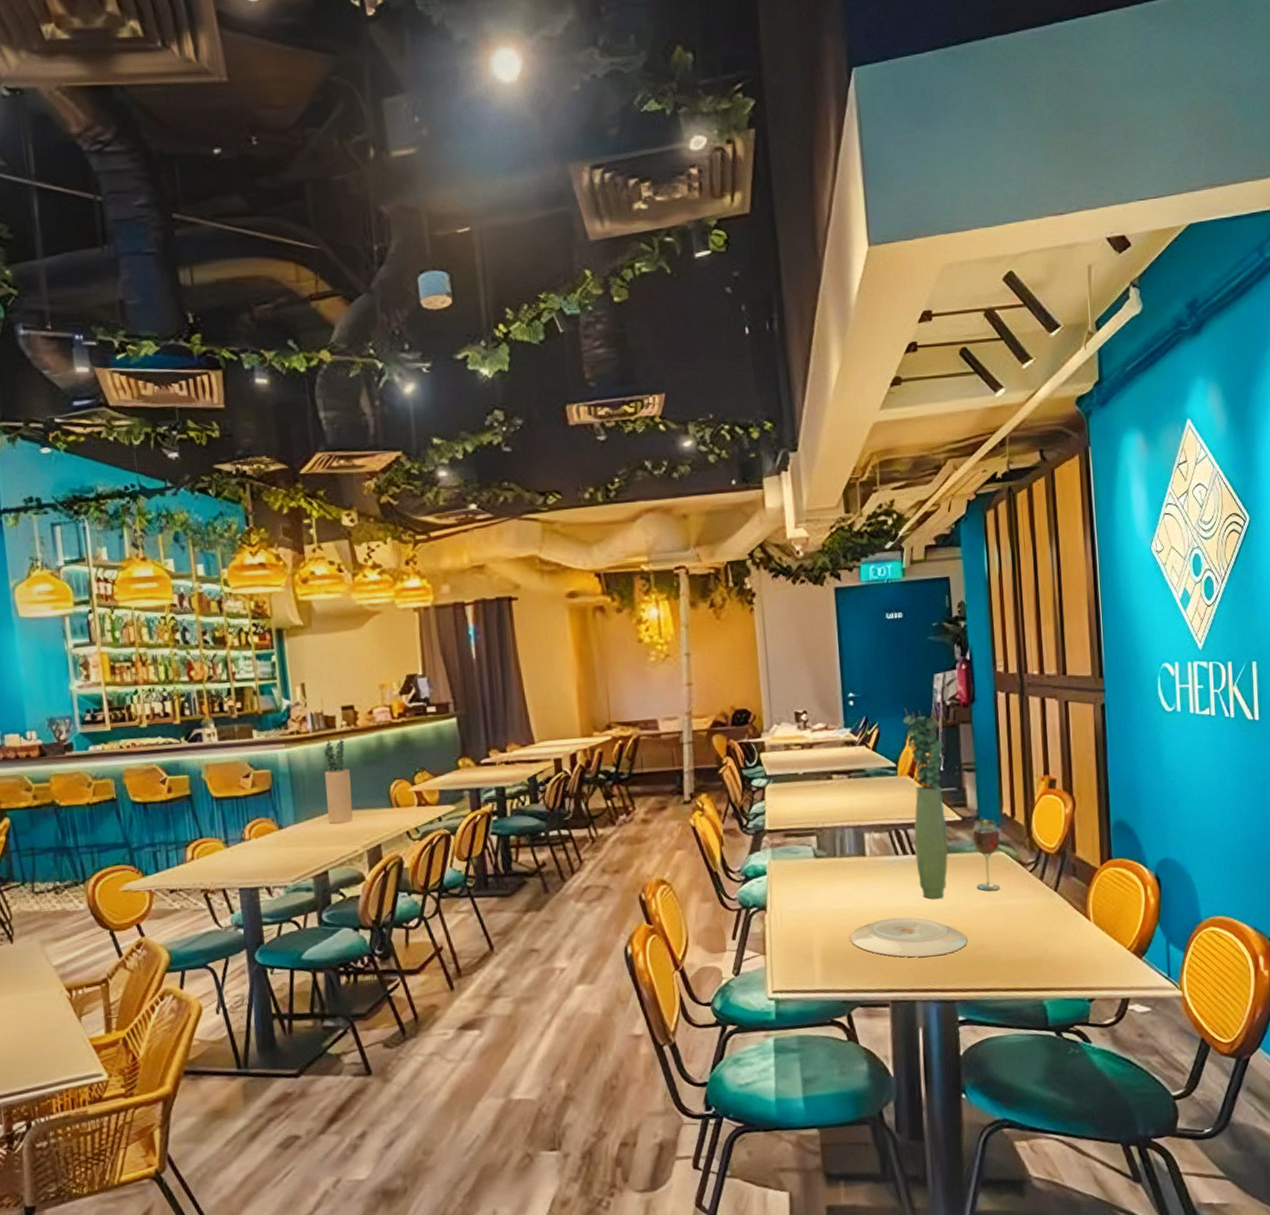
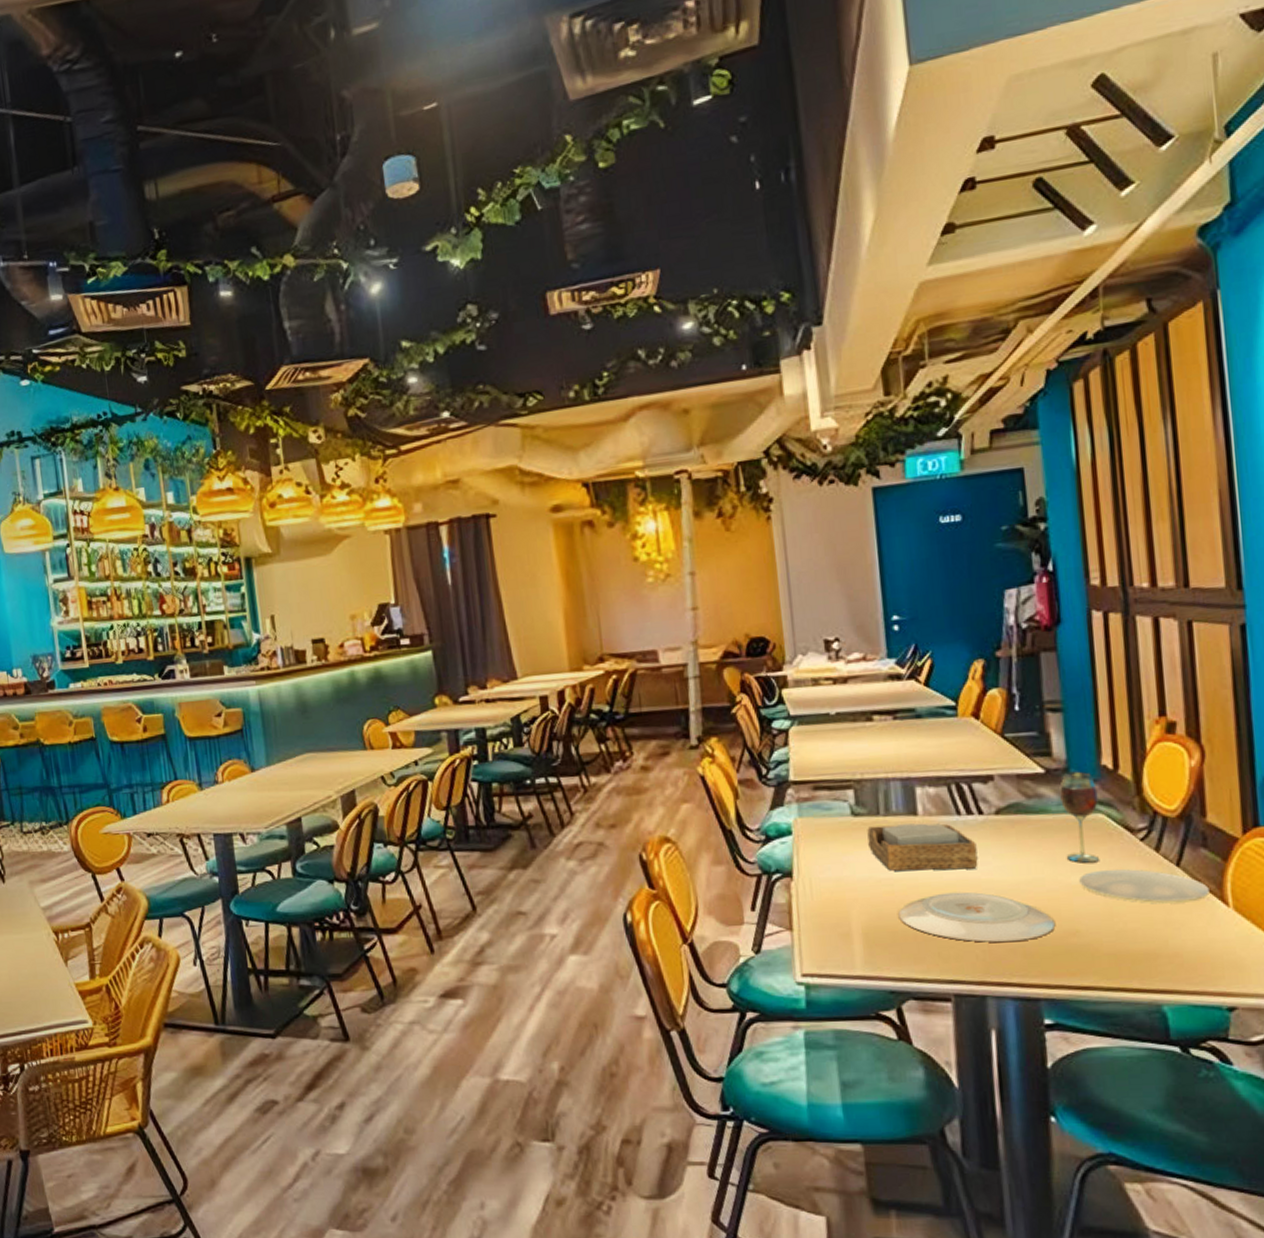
vase: present [324,733,353,825] -> none [294,669,326,768]
napkin holder: none [826,862,911,902] -> present [867,823,978,871]
vase: present [902,708,948,899] -> none [963,633,1028,871]
plate: none [985,894,1077,921] -> present [1079,869,1209,904]

